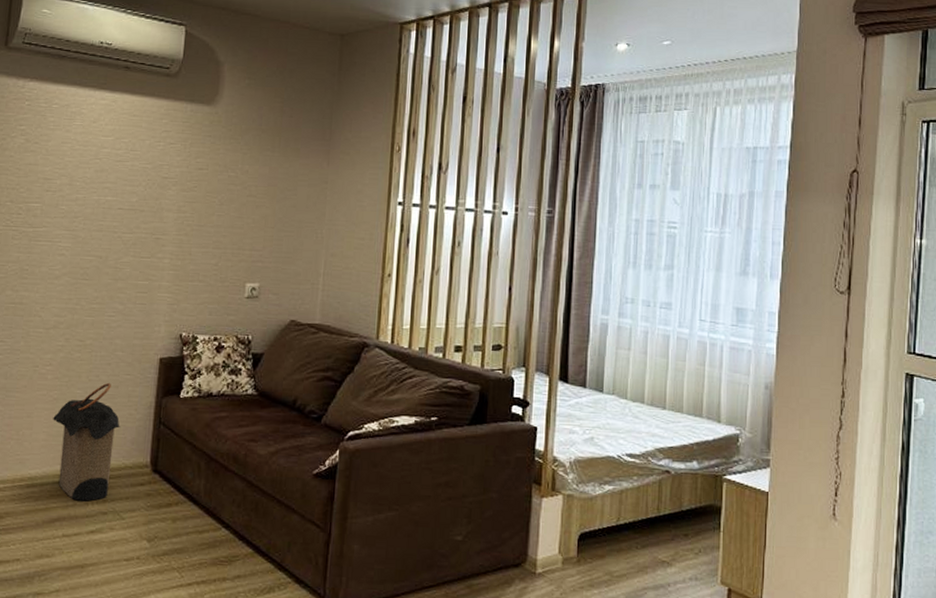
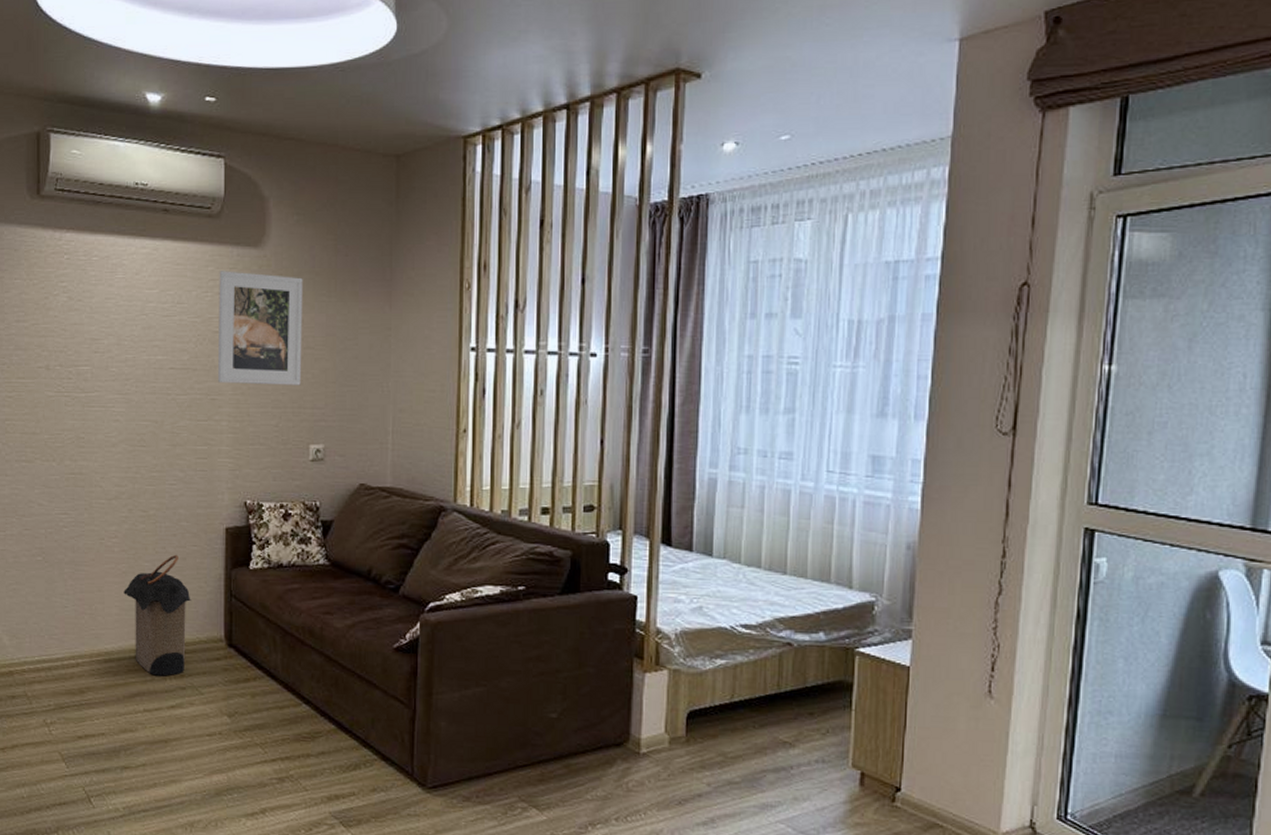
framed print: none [164,123,250,229] -> present [218,271,303,386]

